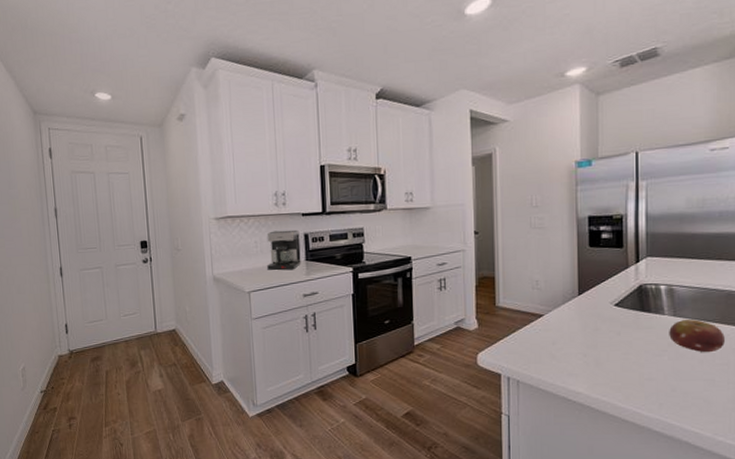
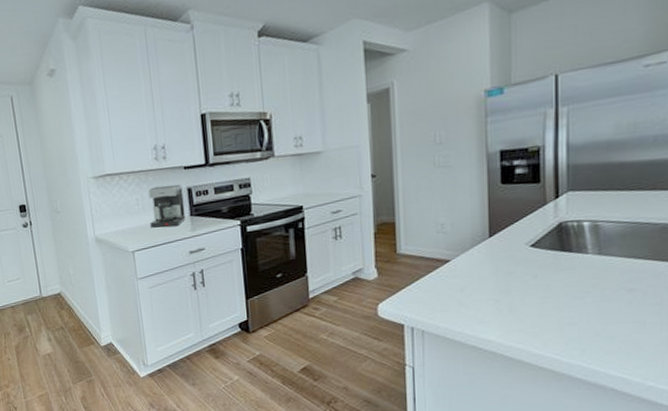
fruit: present [669,320,725,353] -> none [593,257,658,293]

